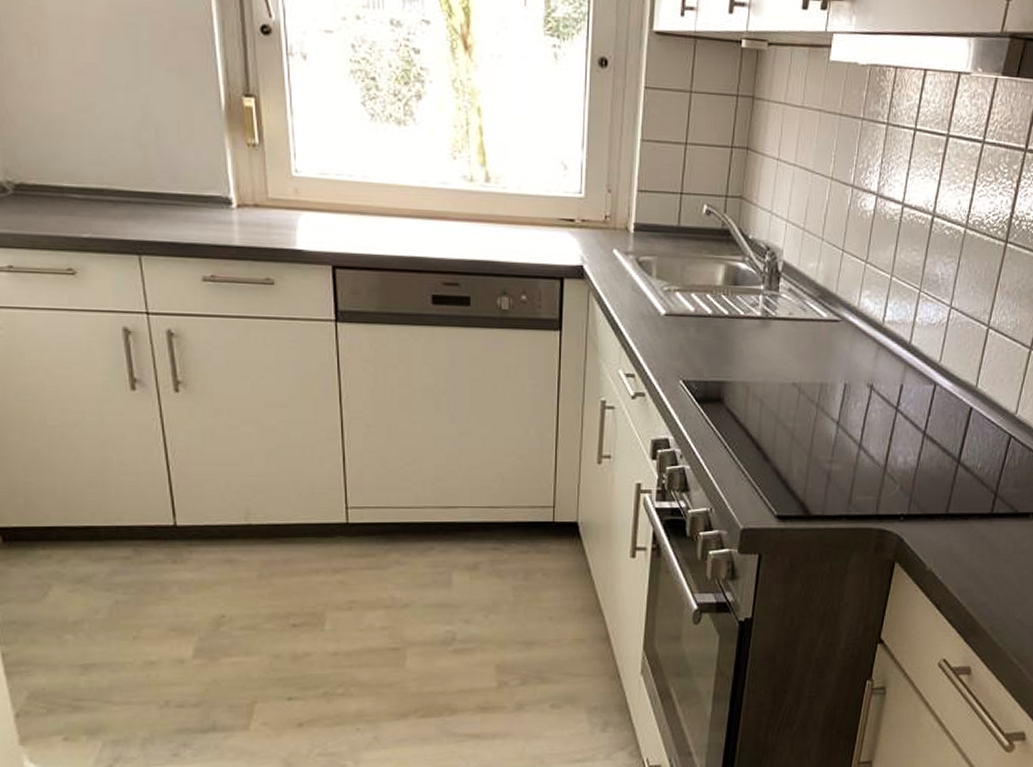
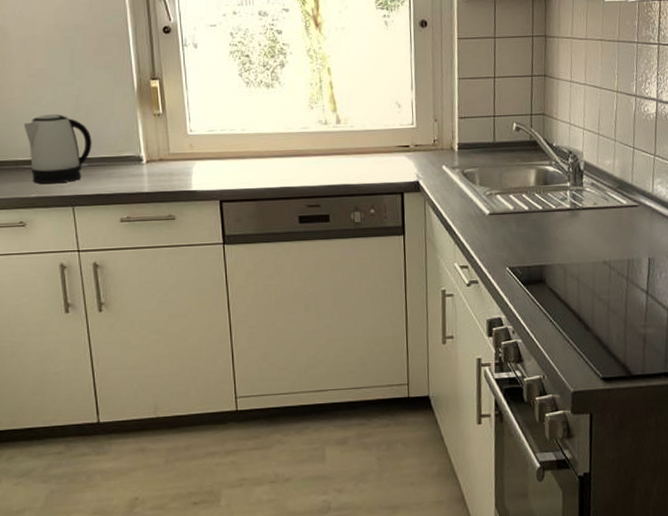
kettle: none [70,128,164,223] -> present [24,114,92,184]

